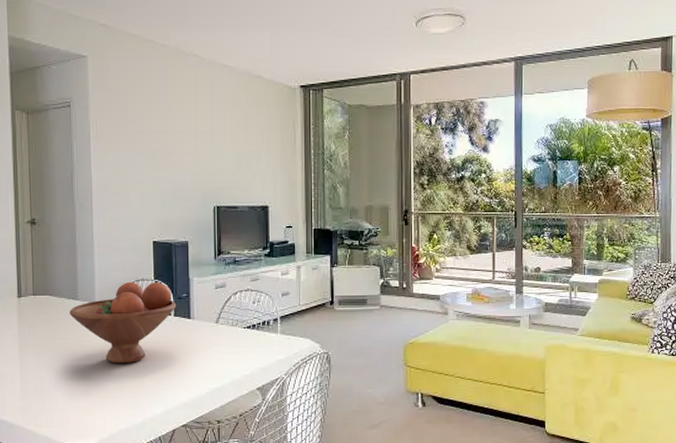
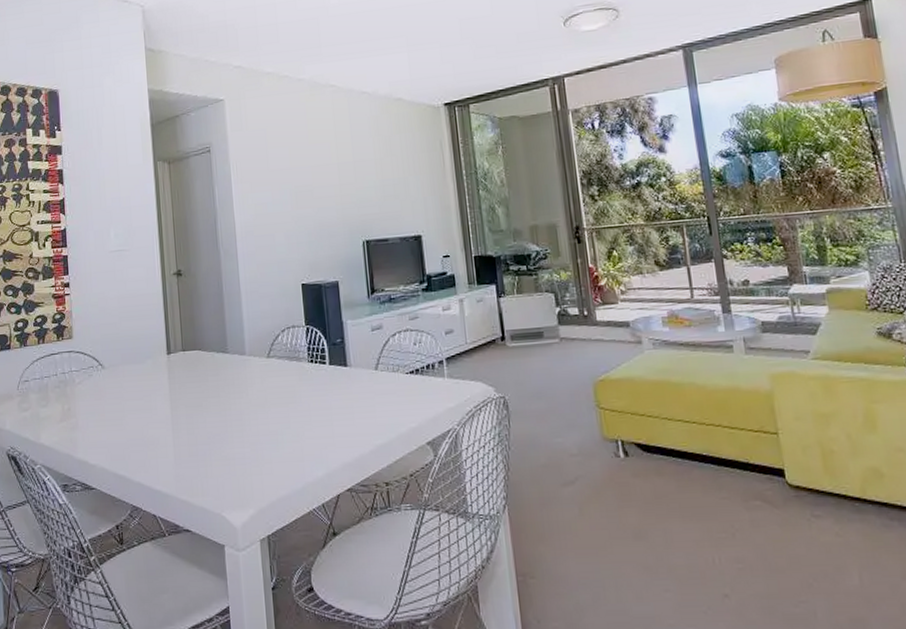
fruit bowl: present [69,281,177,364] -> none [219,328,331,422]

